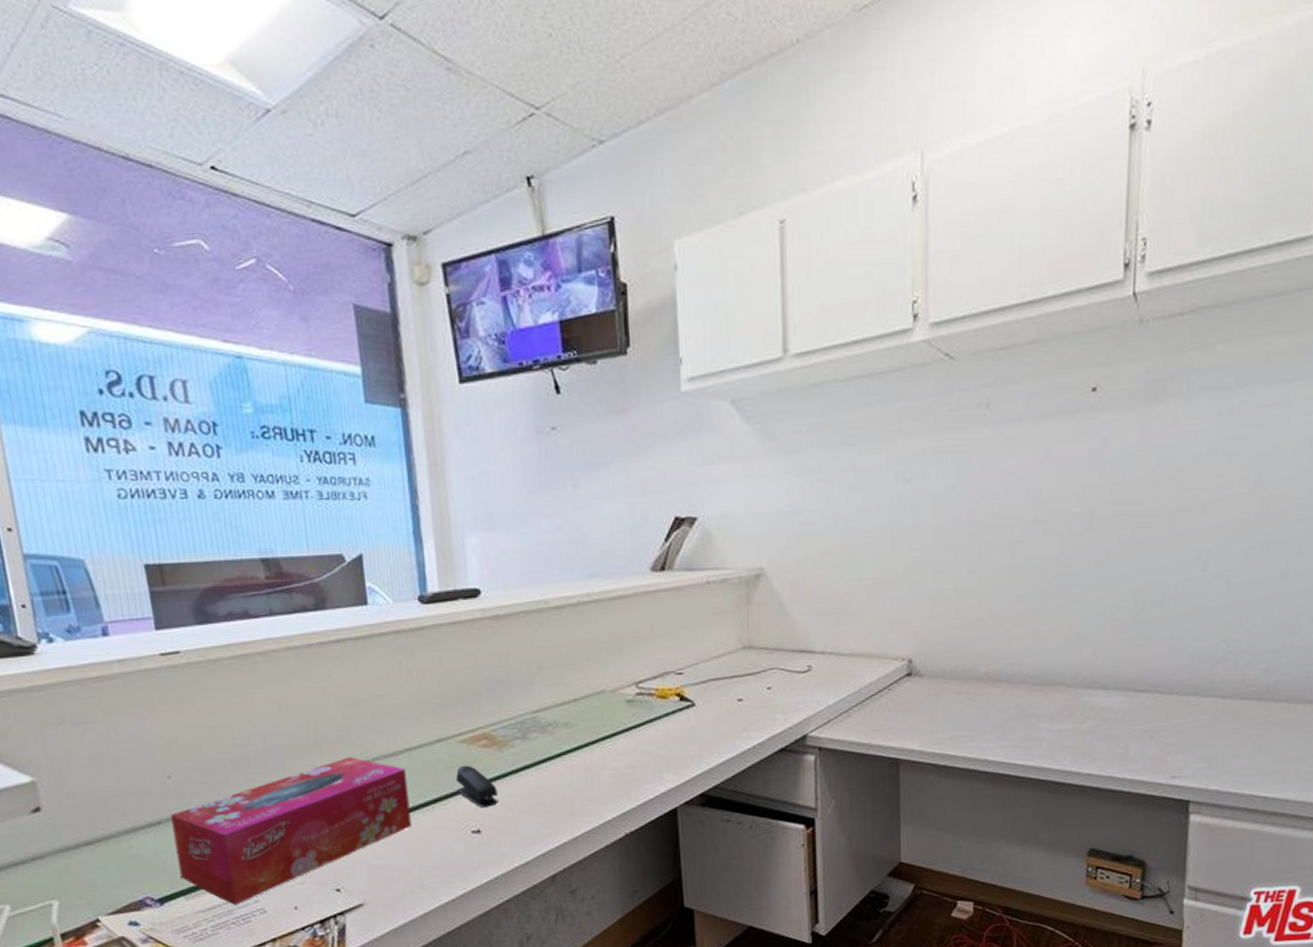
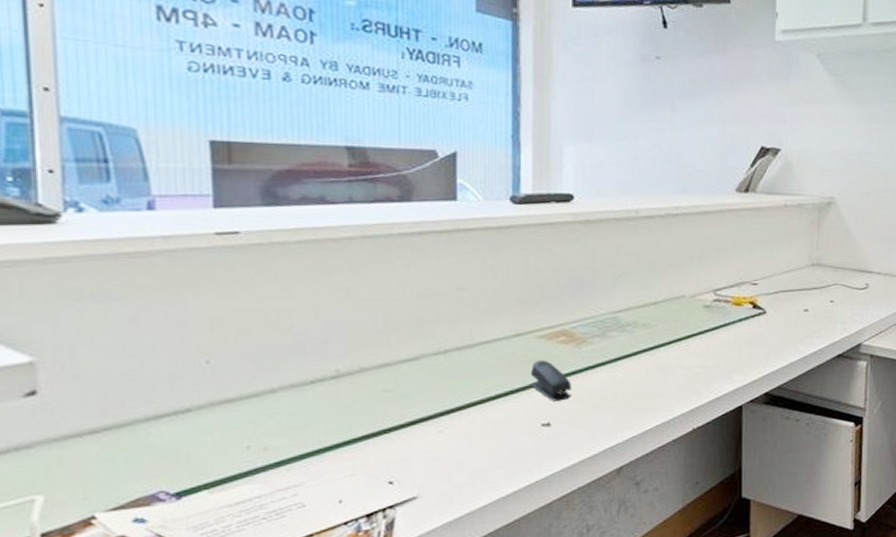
tissue box: present [170,757,412,905] -> none [203,348,479,499]

